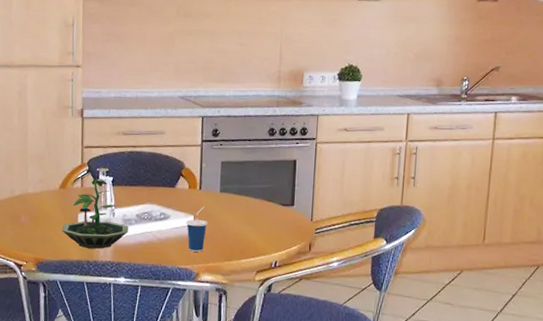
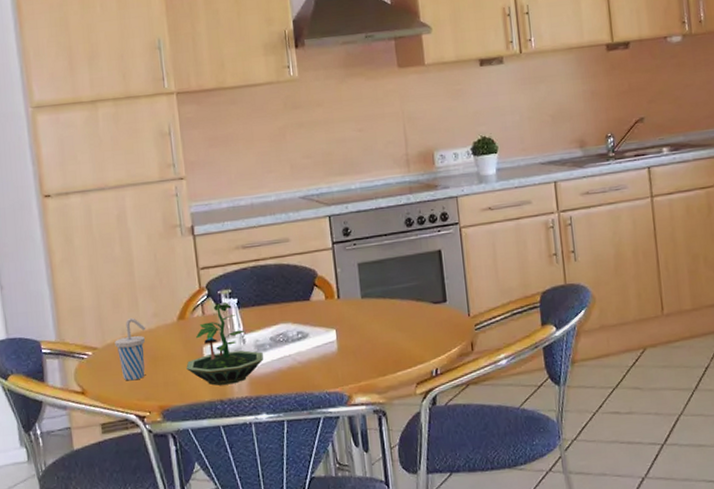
cup: none [4,180,32,234] -> present [115,317,146,381]
cup: present [185,206,208,252] -> none [327,317,353,371]

